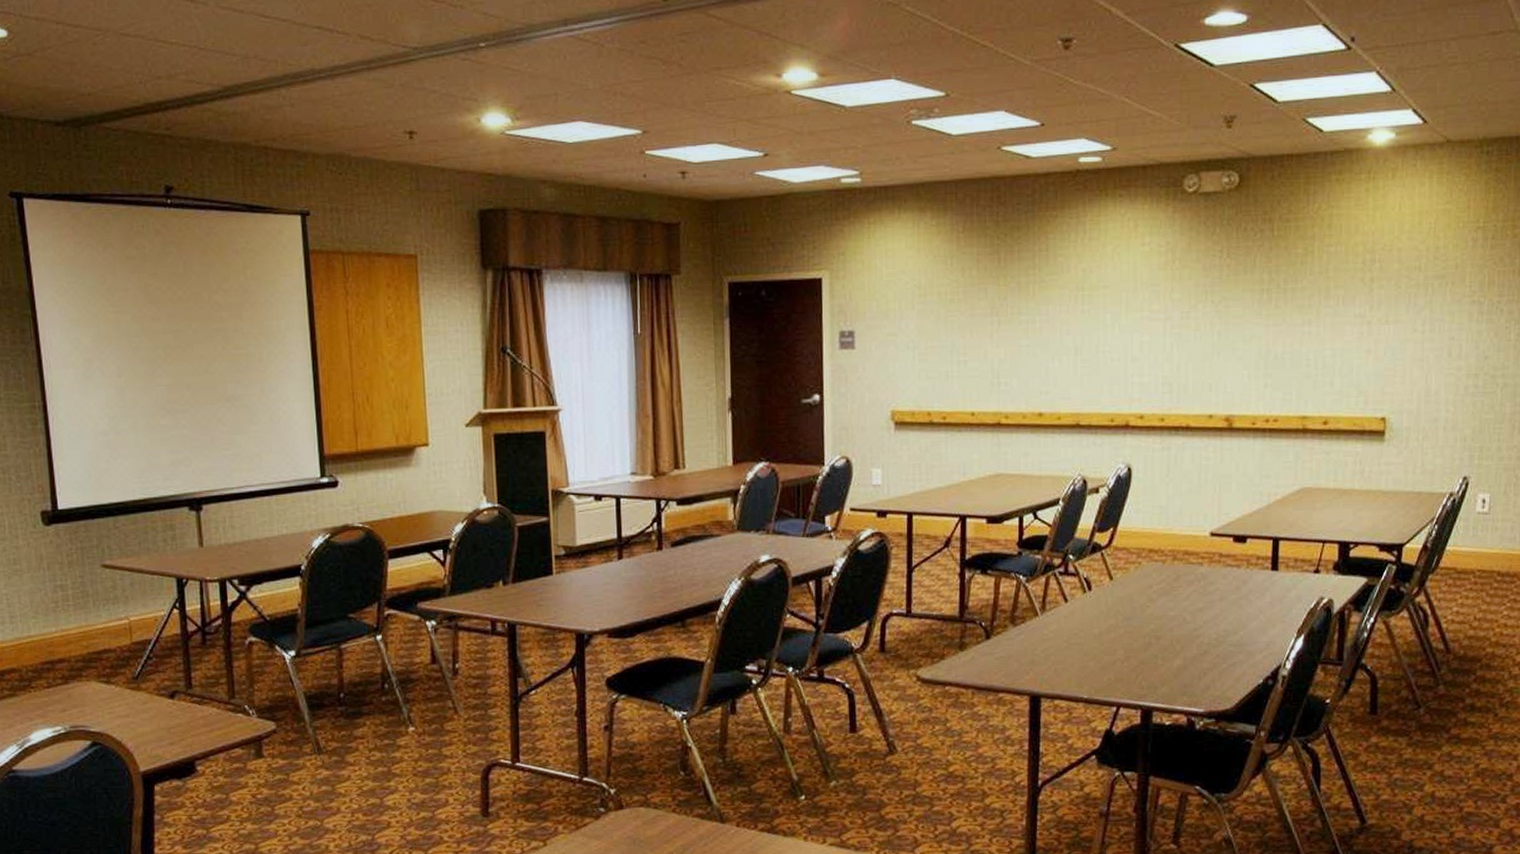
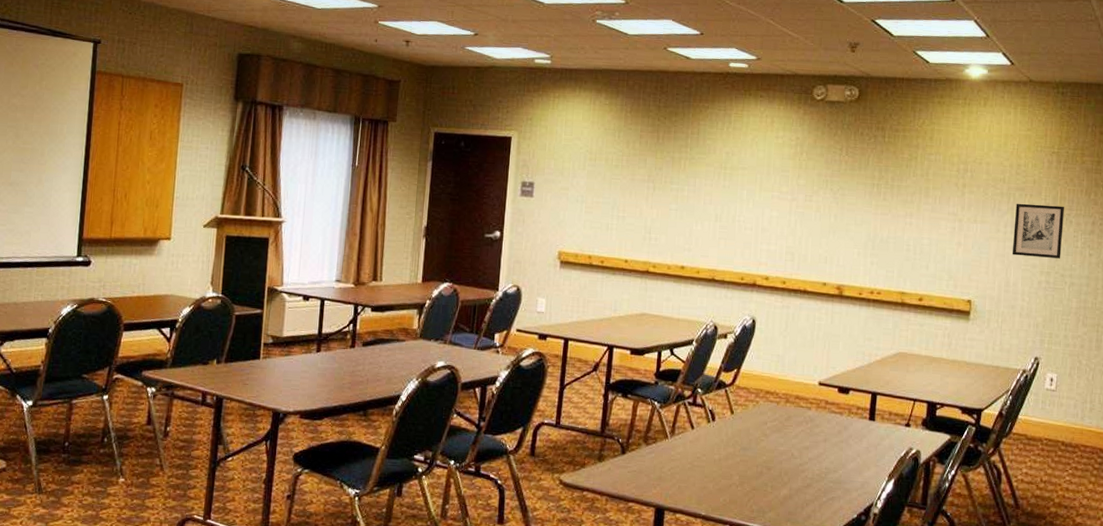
wall art: none [1432,292,1493,358] -> present [1012,203,1064,259]

